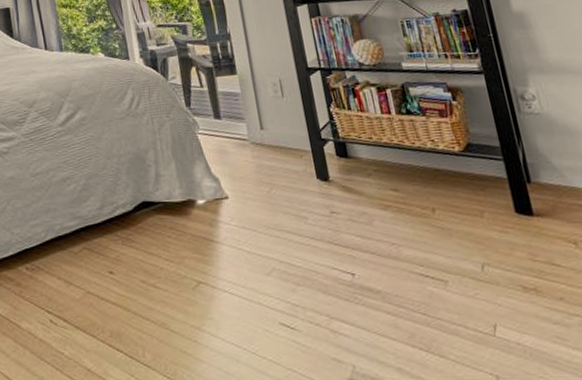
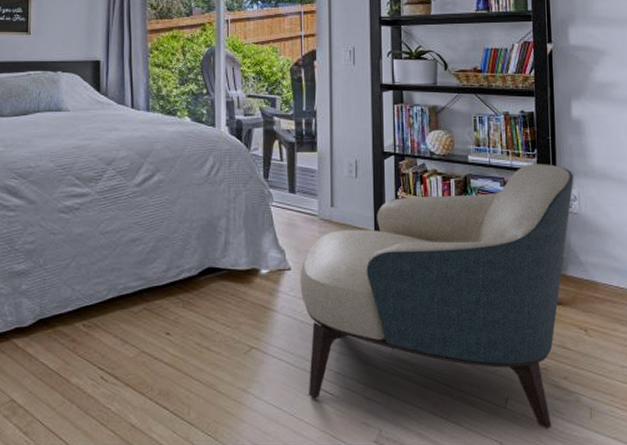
armchair: none [238,63,556,359] -> present [300,164,574,429]

